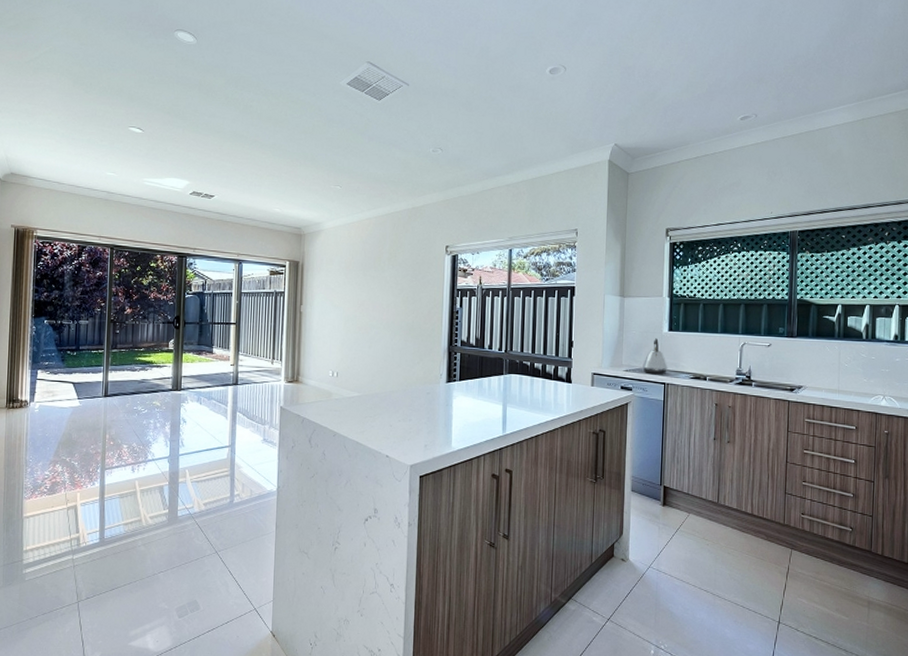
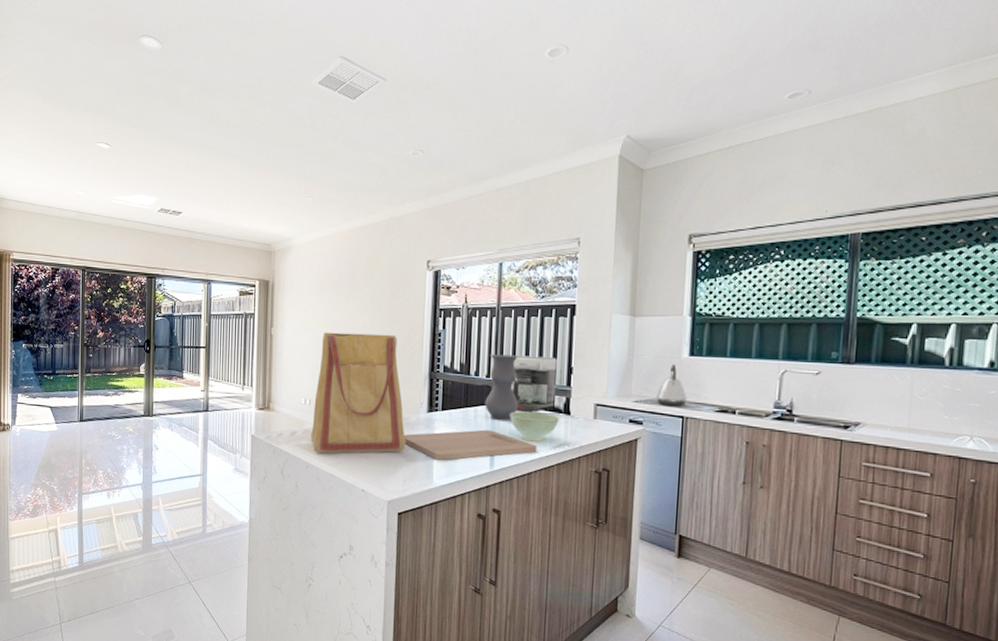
shopping bag: none [338,310,427,423] -> present [311,332,406,454]
cutting board: none [425,397,544,427] -> present [404,429,537,461]
vase: none [497,330,527,389] -> present [485,354,519,420]
bowl: none [520,380,562,408] -> present [510,411,559,442]
coffee maker: none [521,331,560,381] -> present [511,355,557,412]

